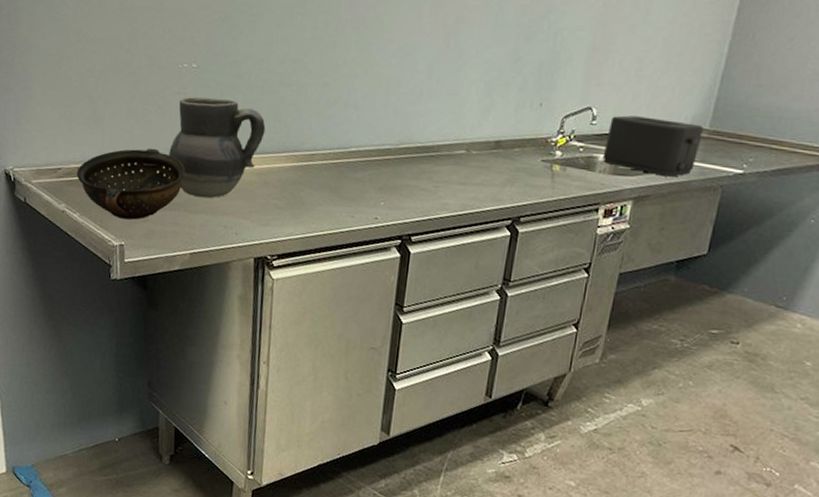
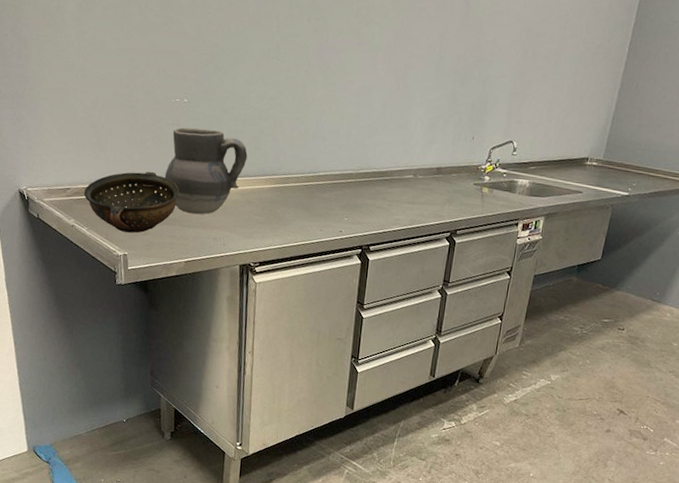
toaster: present [602,115,704,177] -> none [521,148,599,198]

